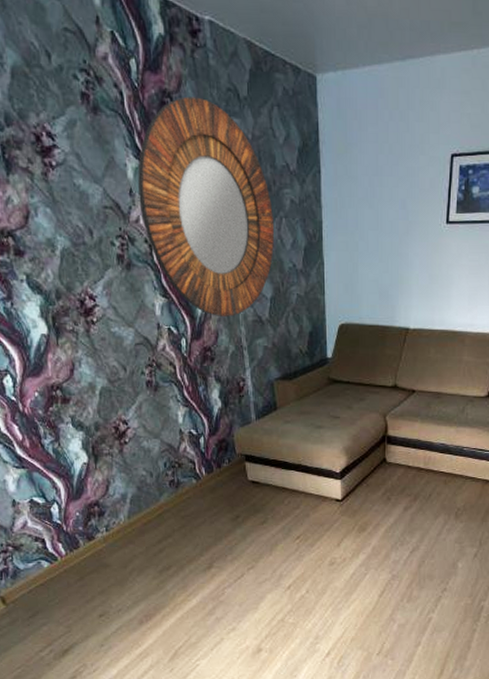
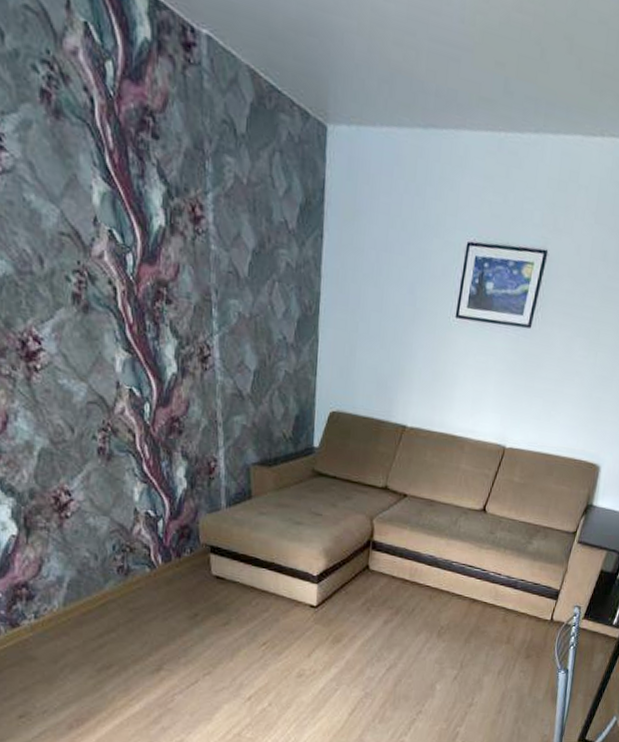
home mirror: present [137,96,275,316] -> none [105,119,265,386]

